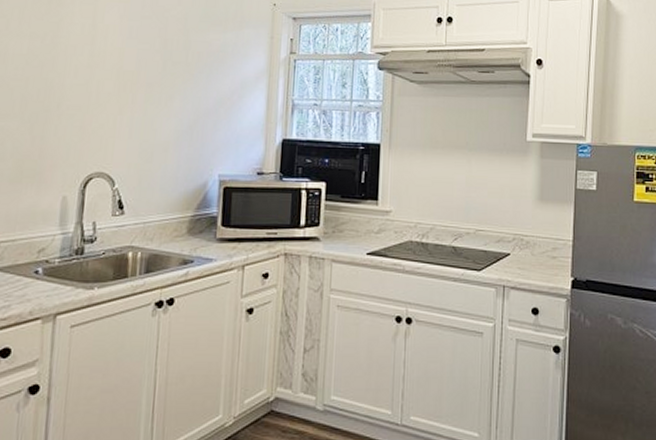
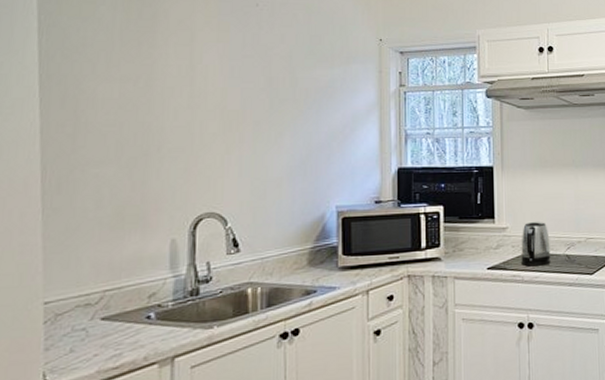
kettle: none [403,206,436,256] -> present [521,221,551,267]

